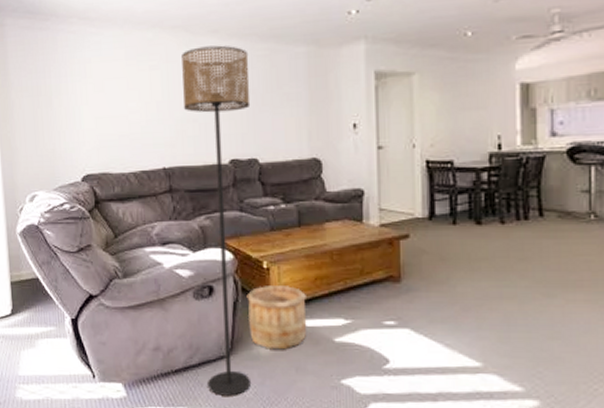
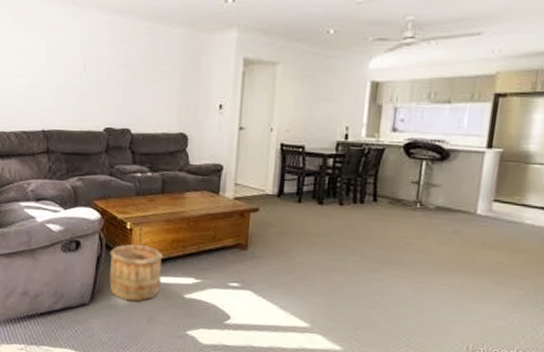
floor lamp: present [182,45,251,396] -> none [65,19,130,339]

